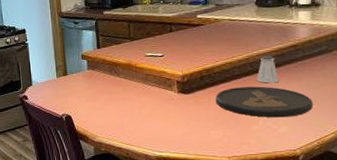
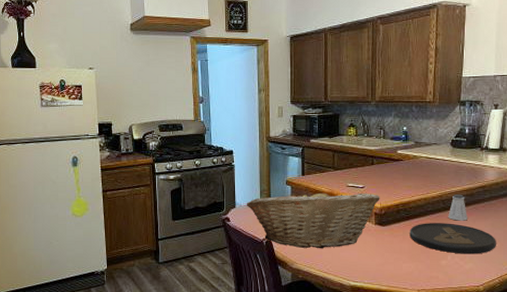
fruit basket: none [42,61,182,121] -> present [246,188,380,249]

